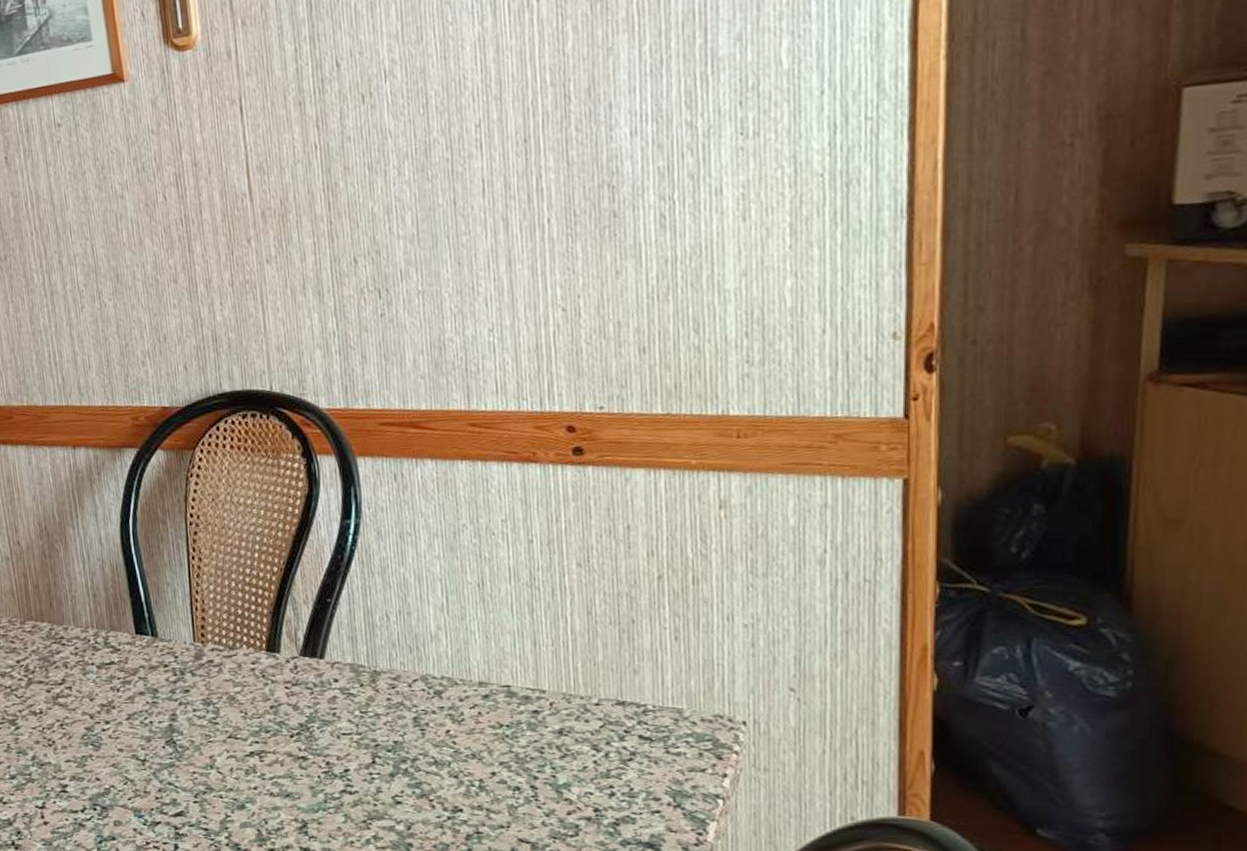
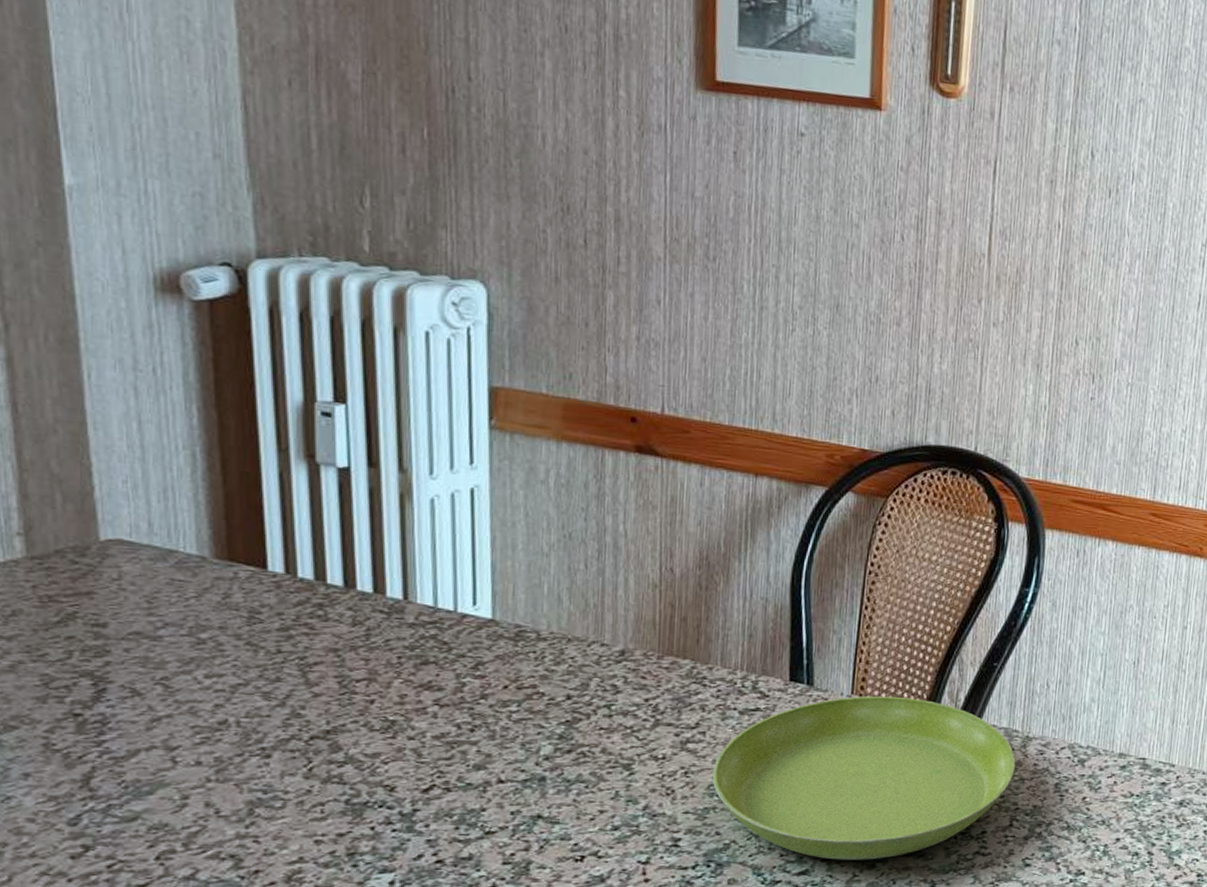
saucer: none [83,640,369,801] -> present [712,695,1016,860]

